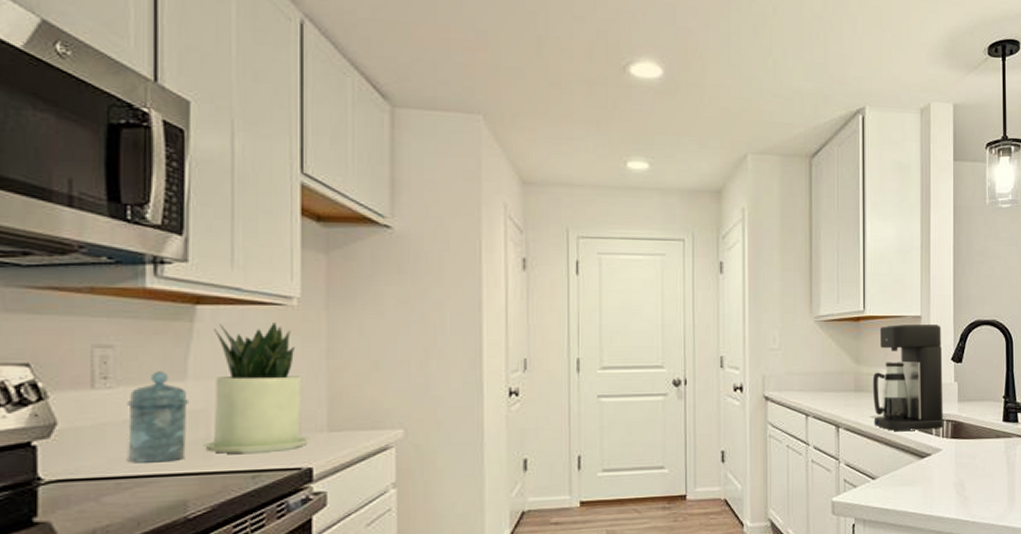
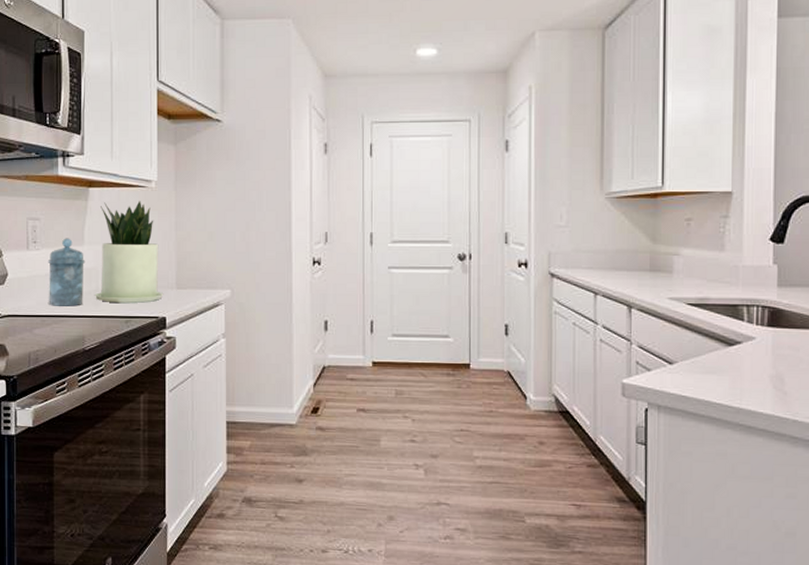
coffee maker: present [872,325,944,432] -> none [671,201,759,316]

